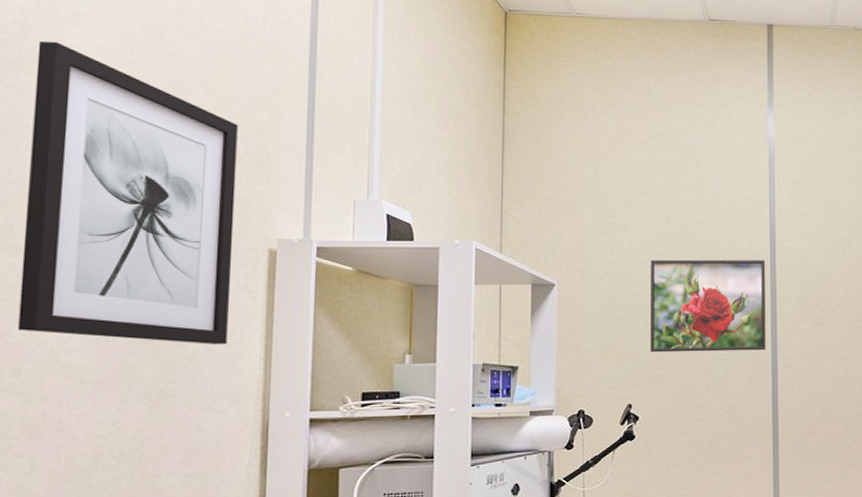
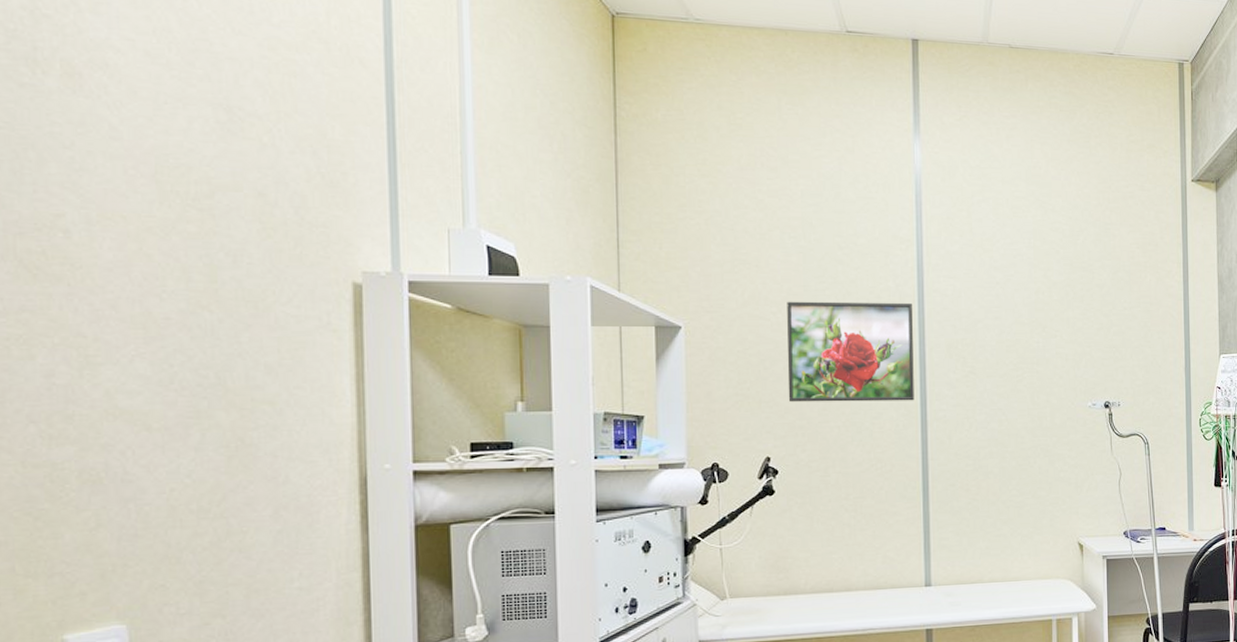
wall art: present [18,40,238,345] -> none [55,32,312,390]

